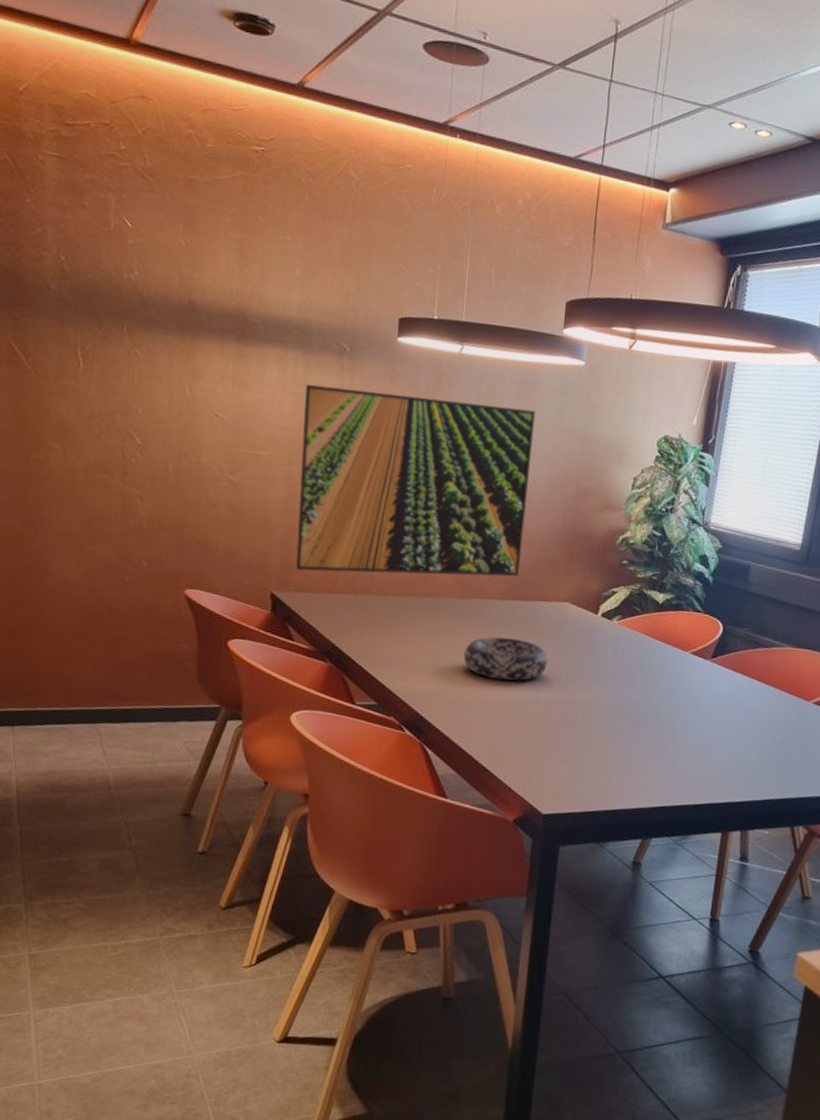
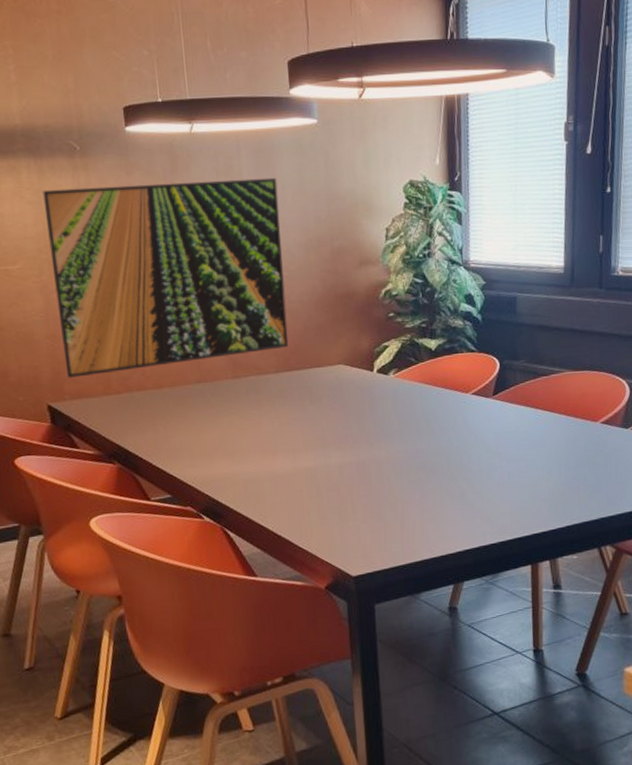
decorative bowl: present [463,636,548,681] -> none [248,409,332,453]

